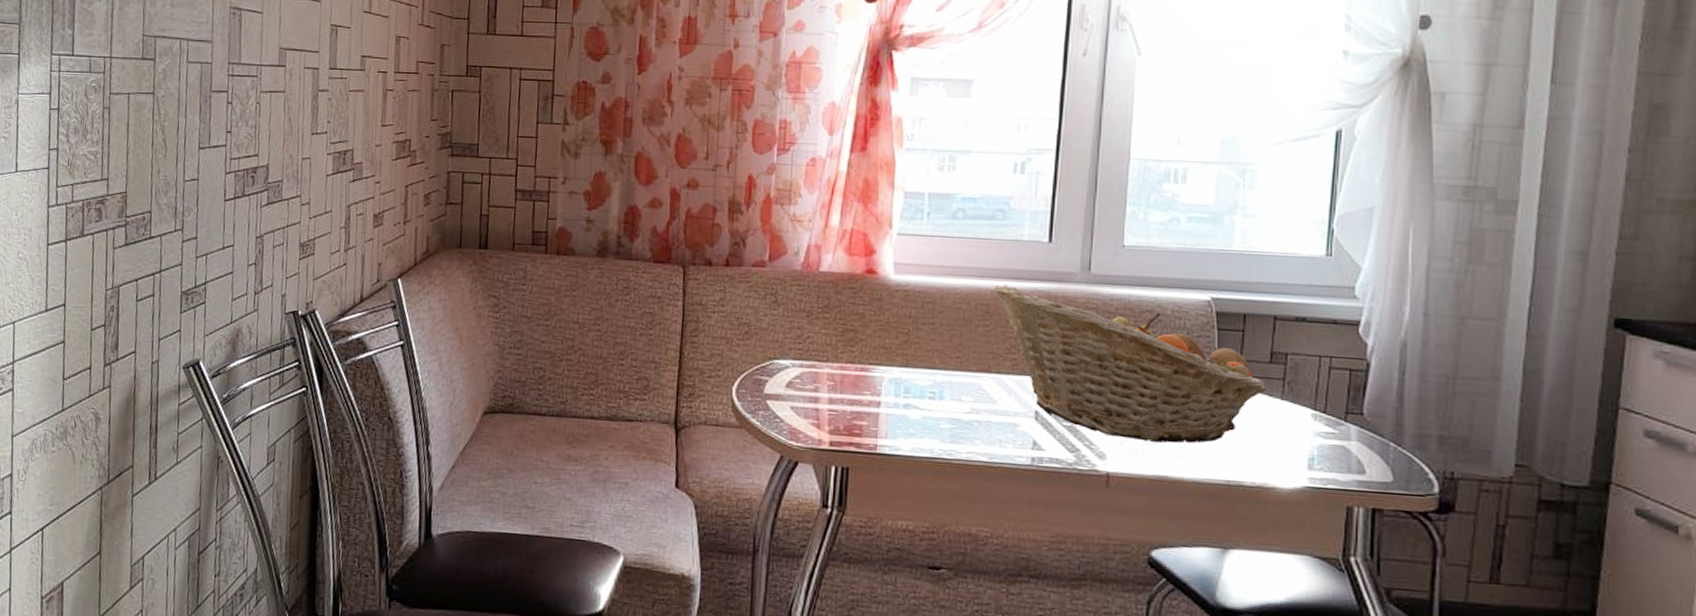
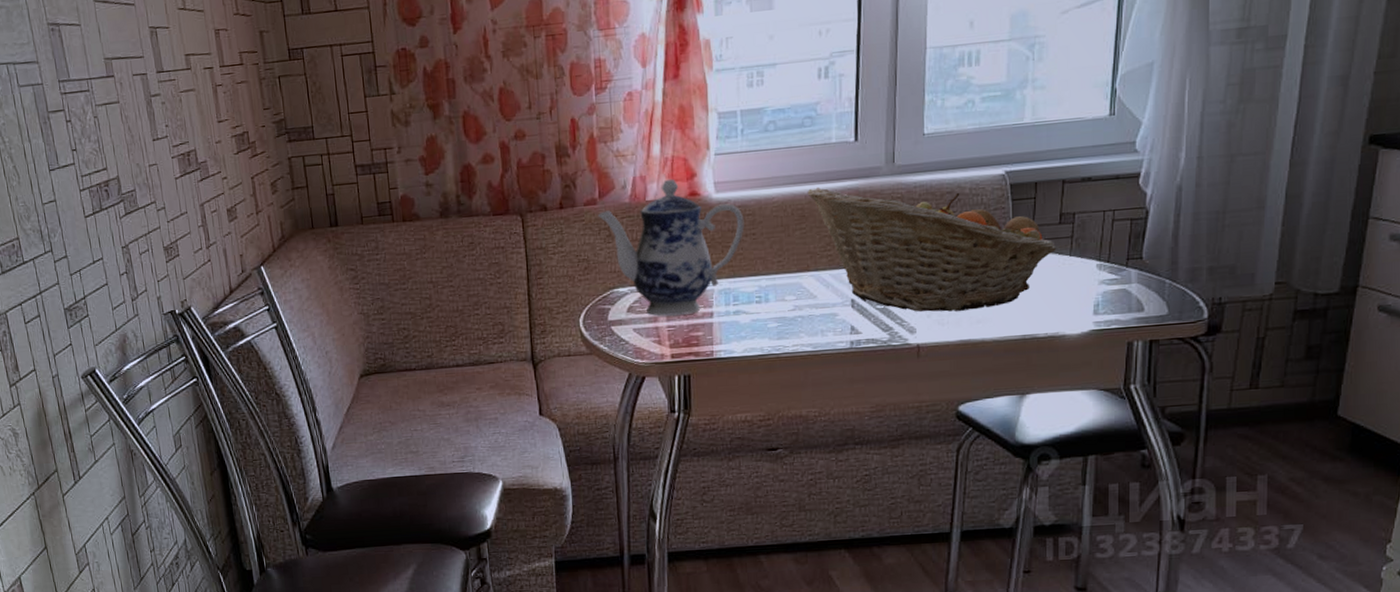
teapot: none [765,252,923,400] -> present [597,178,744,316]

